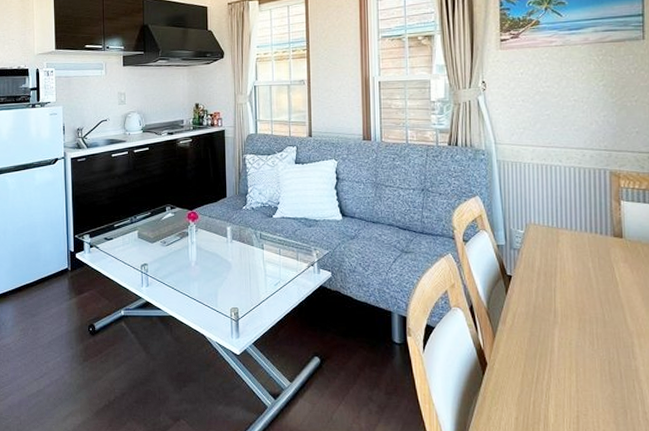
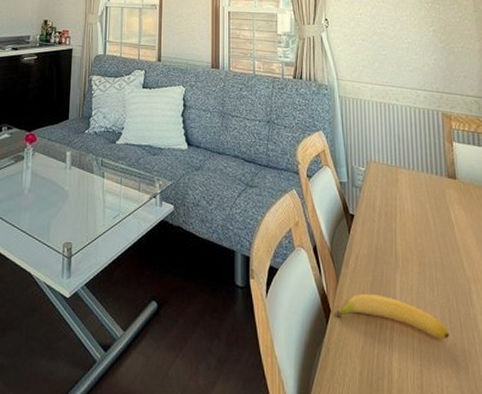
banana: none [491,349,609,389] -> present [335,294,450,340]

